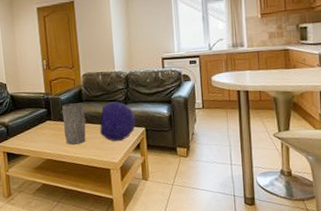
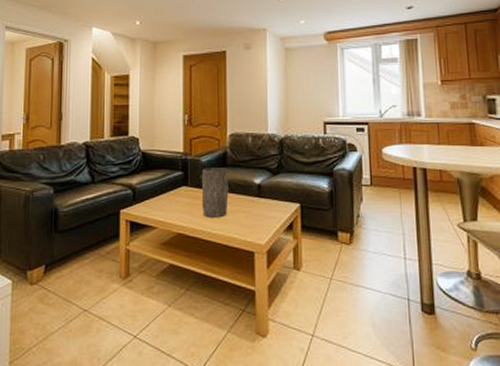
decorative orb: present [100,101,136,141] -> none [245,169,290,217]

